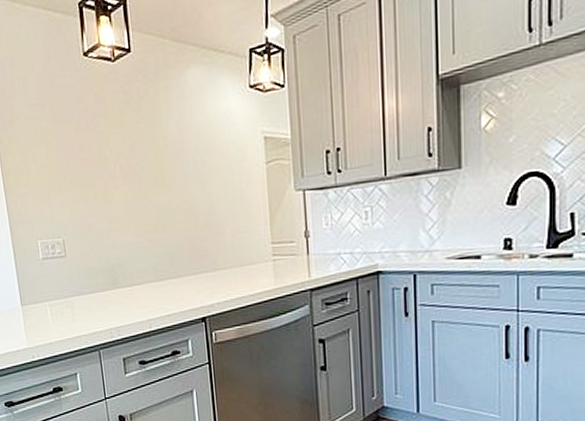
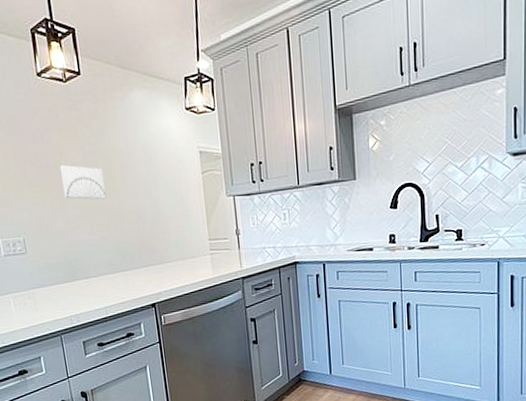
wall art: none [104,156,155,196] -> present [59,164,107,200]

